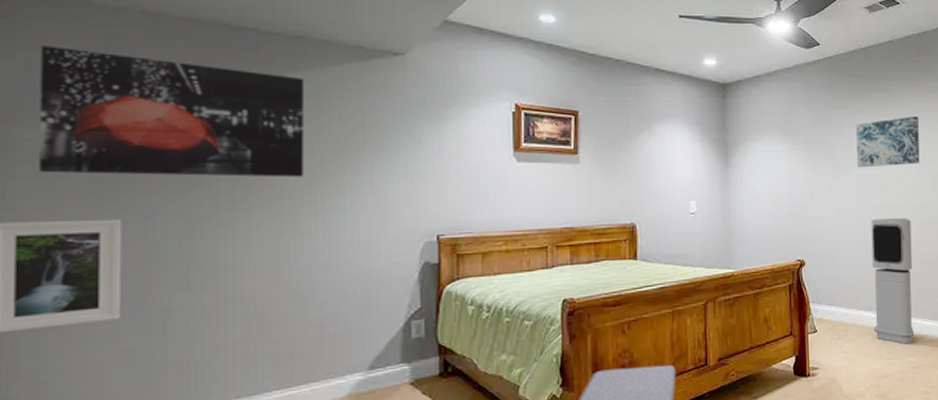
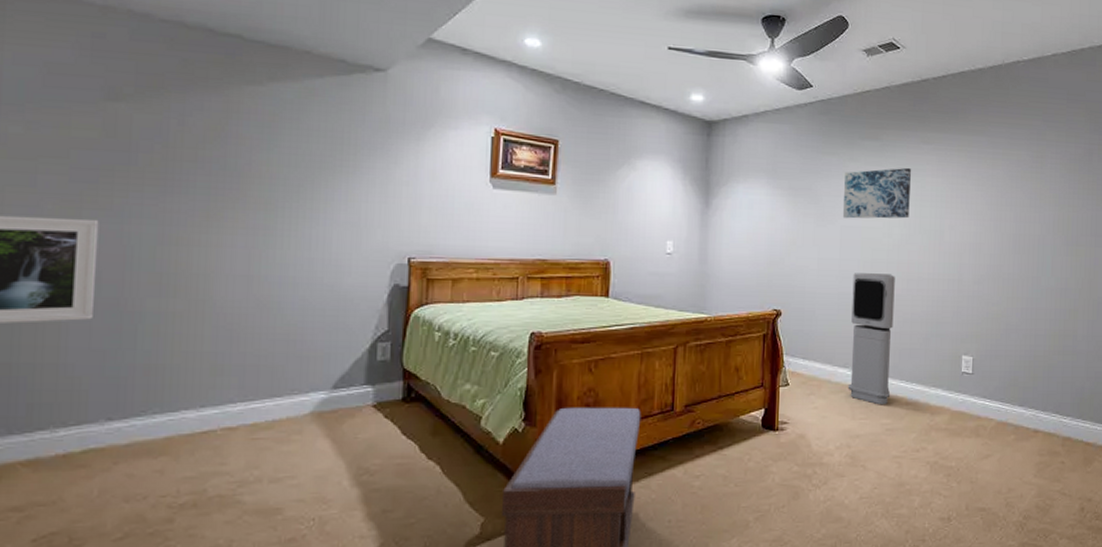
wall art: present [38,45,305,178] -> none [20,40,285,190]

